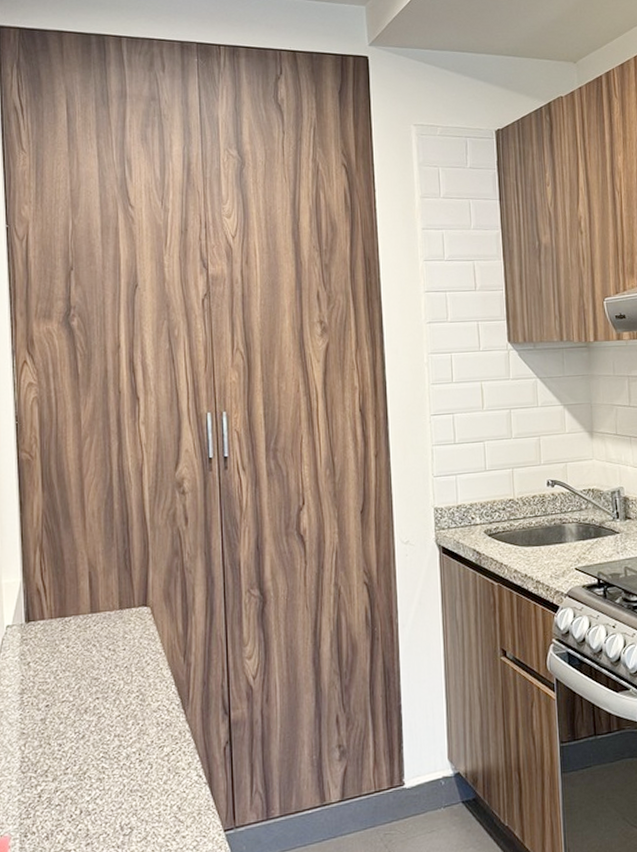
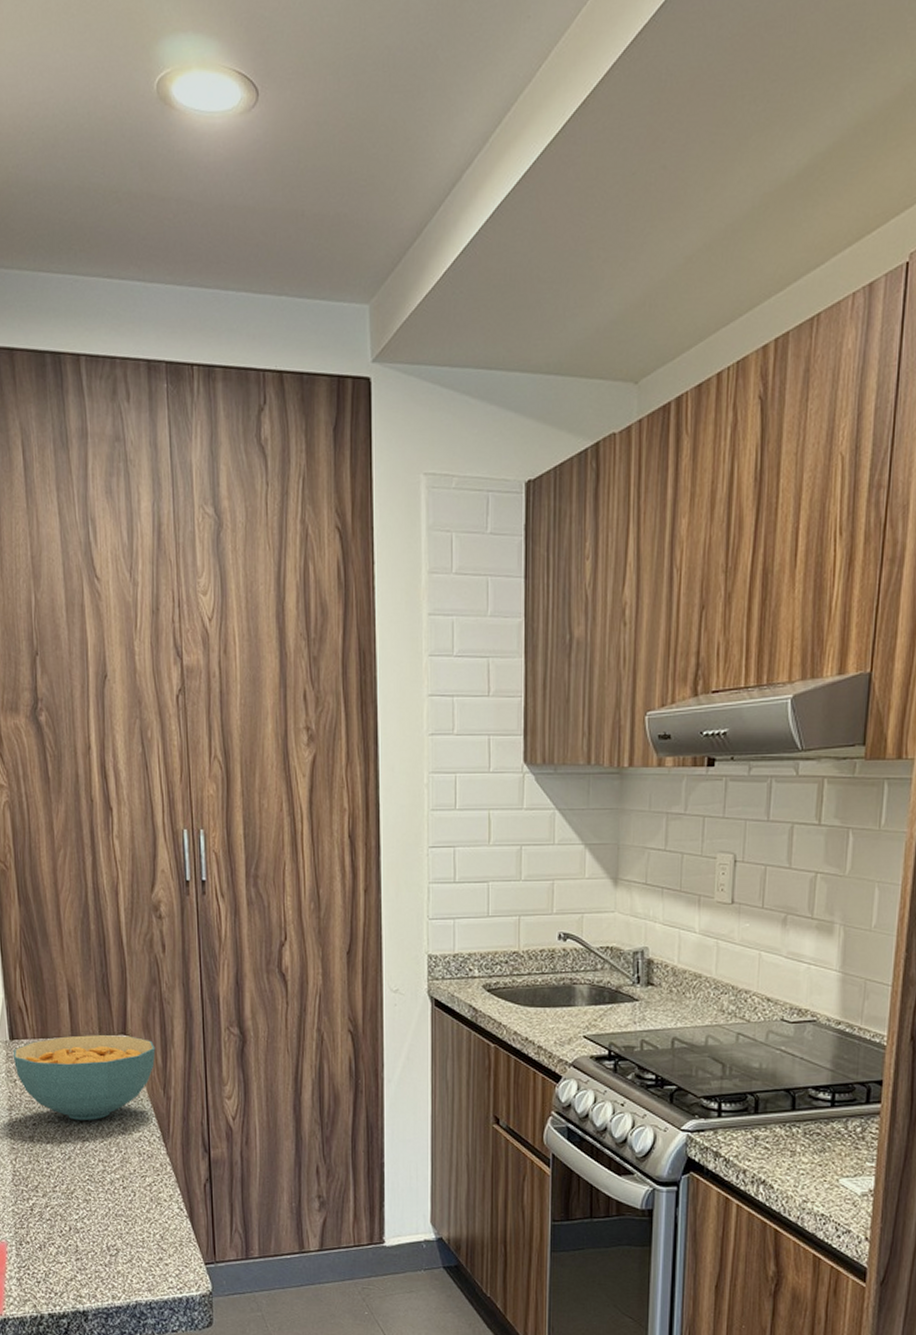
cereal bowl: none [28,607,176,697] -> present [13,1035,156,1120]

